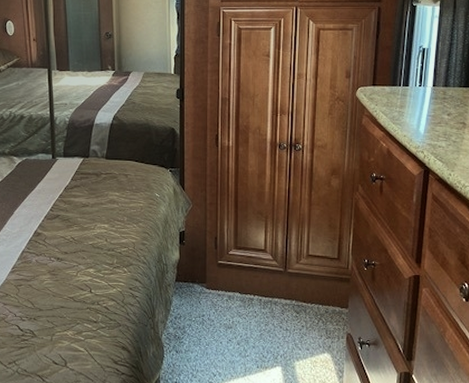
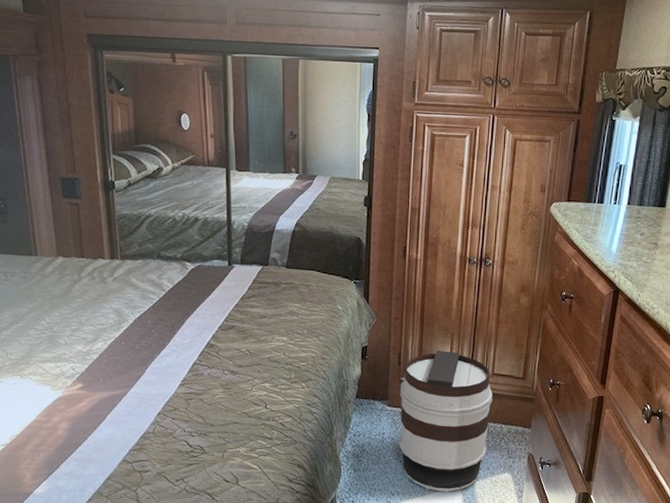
barrel: none [218,234,308,373] -> present [399,351,493,493]

